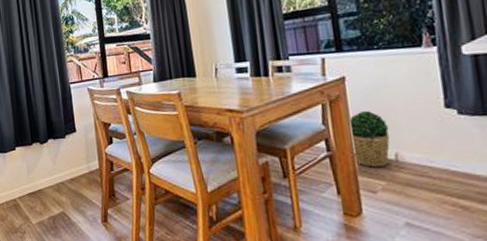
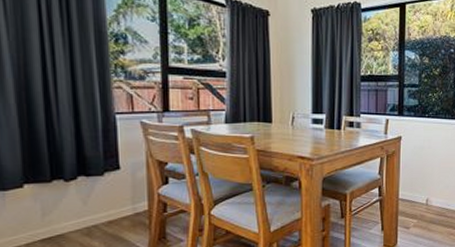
potted plant: present [348,111,390,168] -> none [397,166,426,209]

